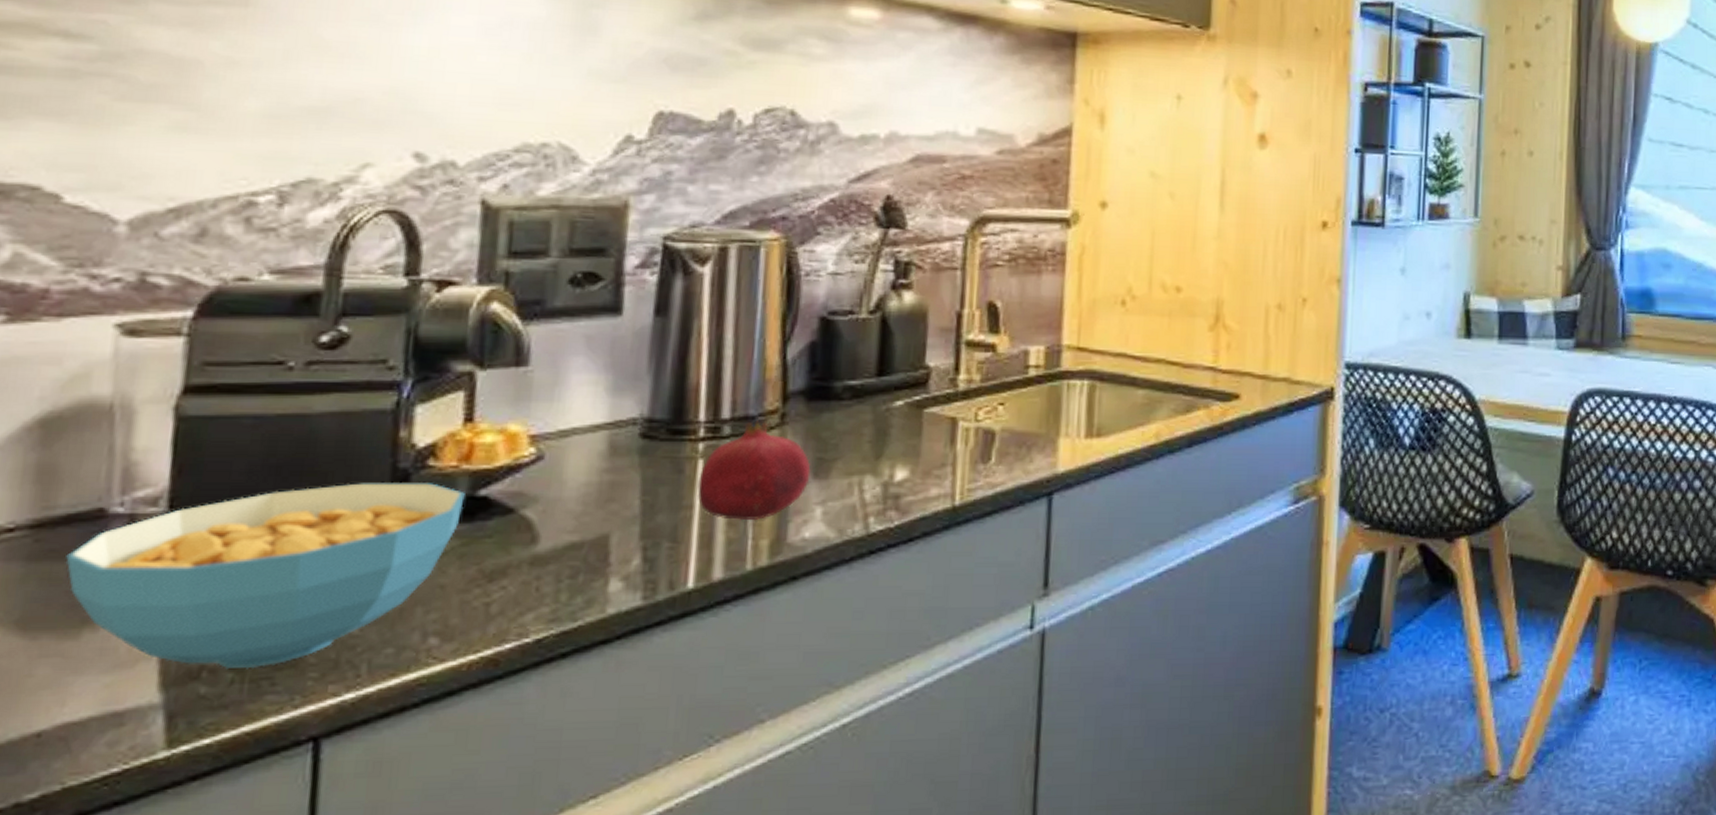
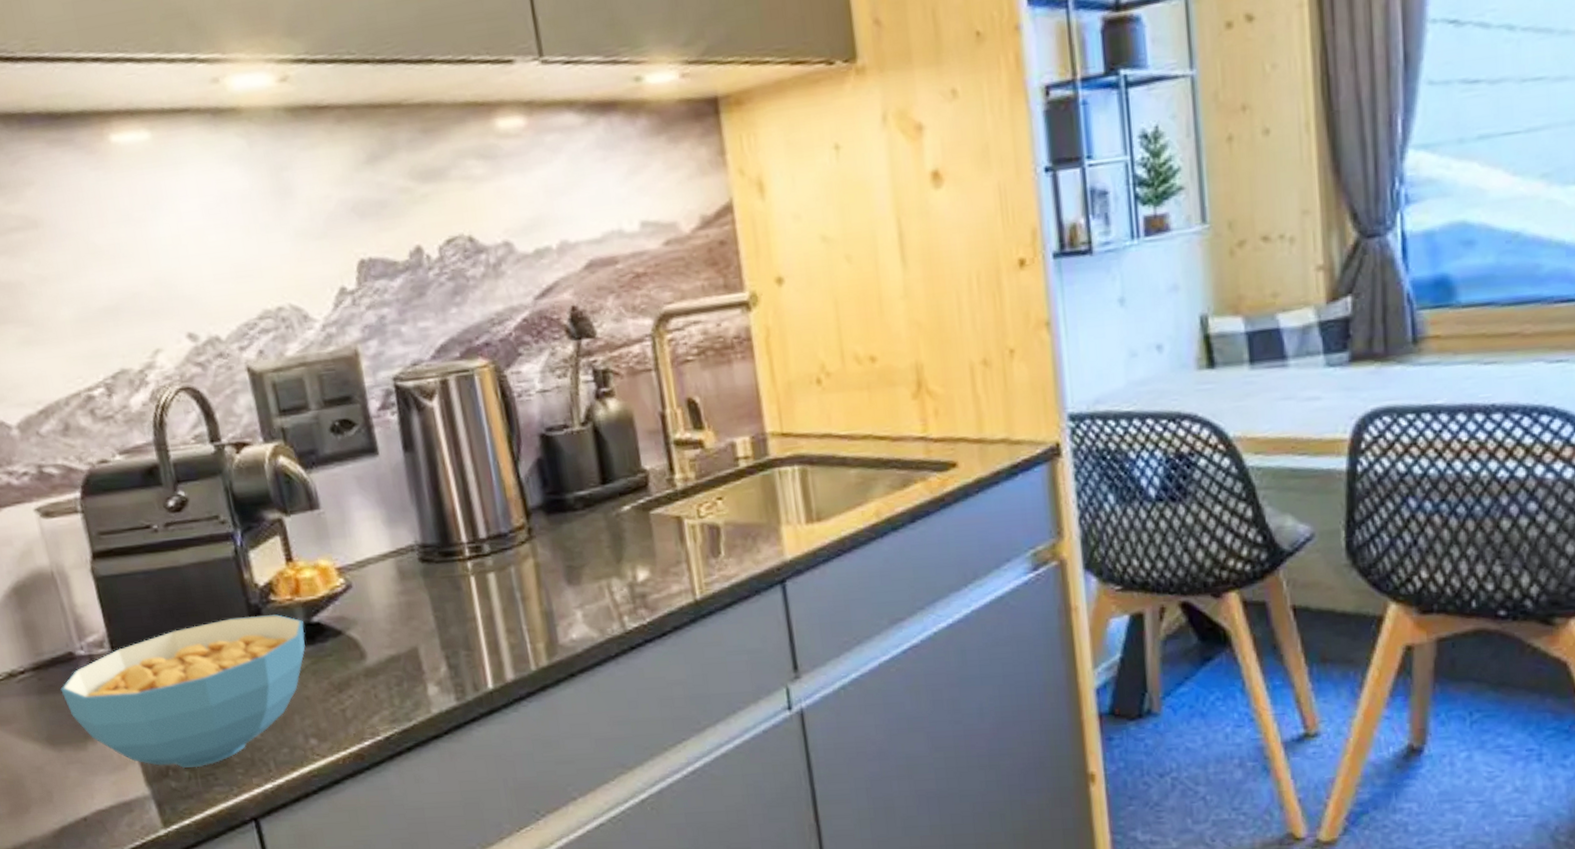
fruit: present [697,421,811,521] -> none [474,536,565,628]

